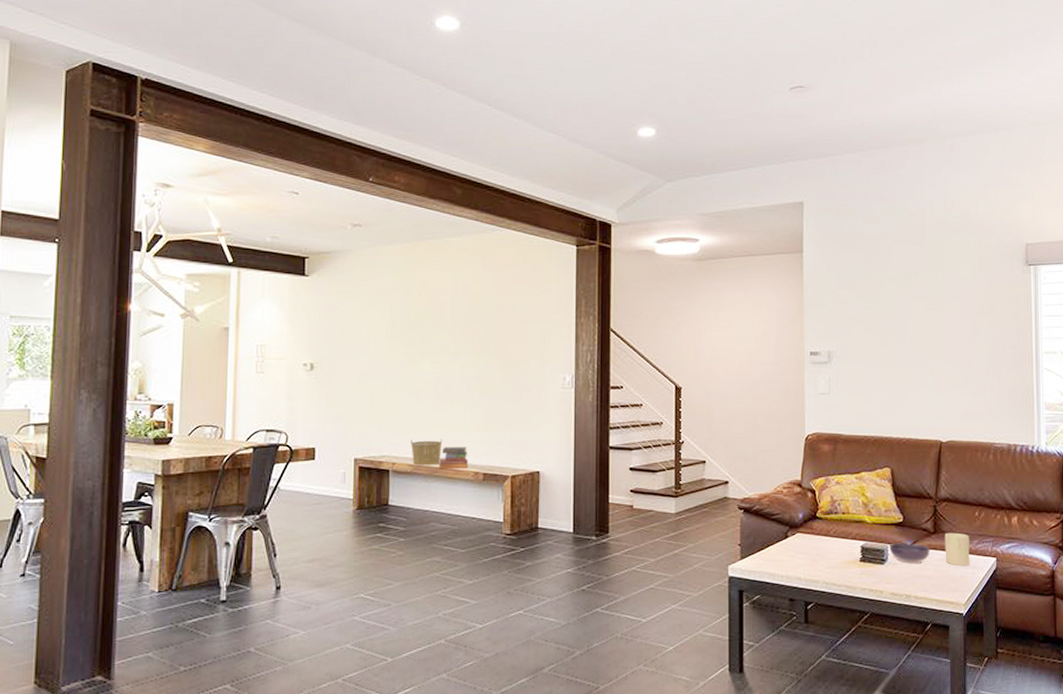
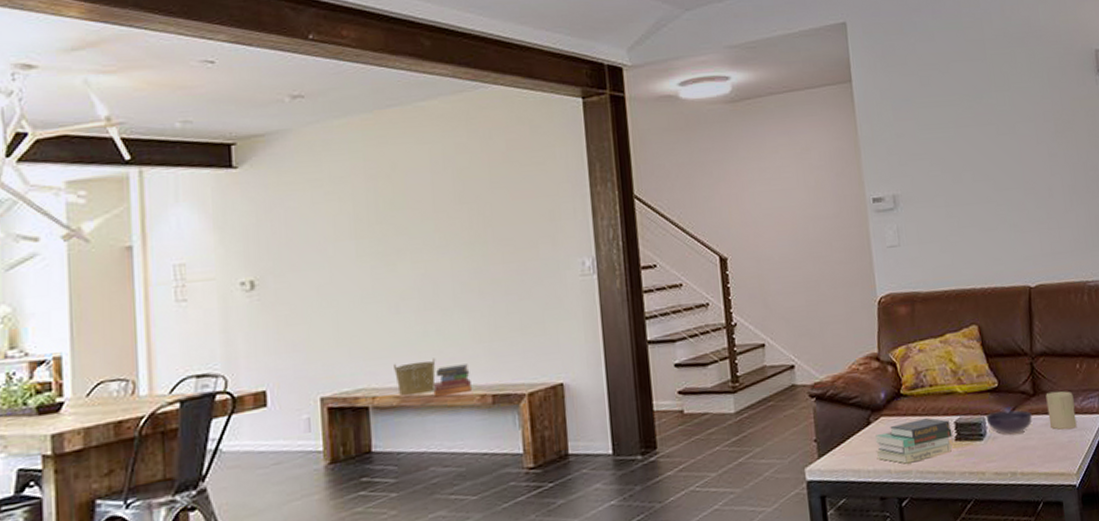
books: none [790,540,858,575] -> present [874,418,953,464]

